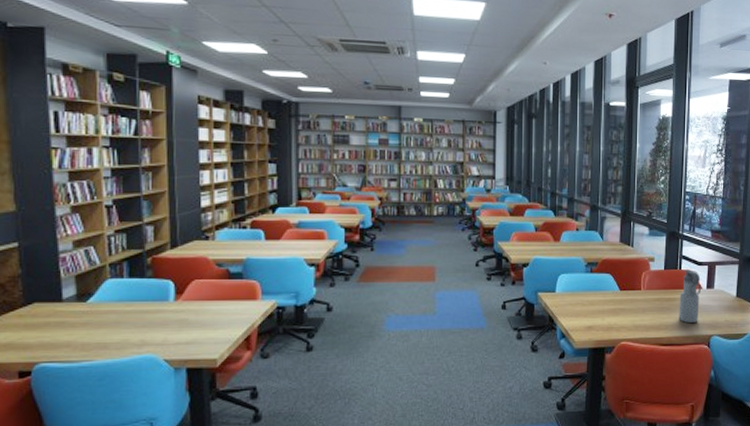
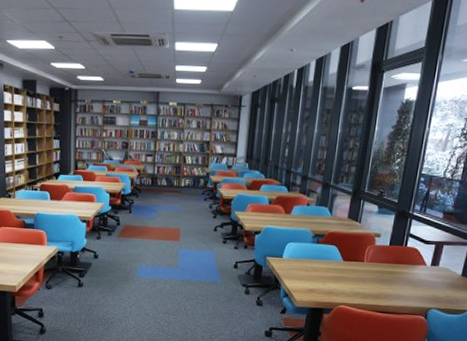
water bottle: present [679,269,701,324] -> none [398,247,426,296]

